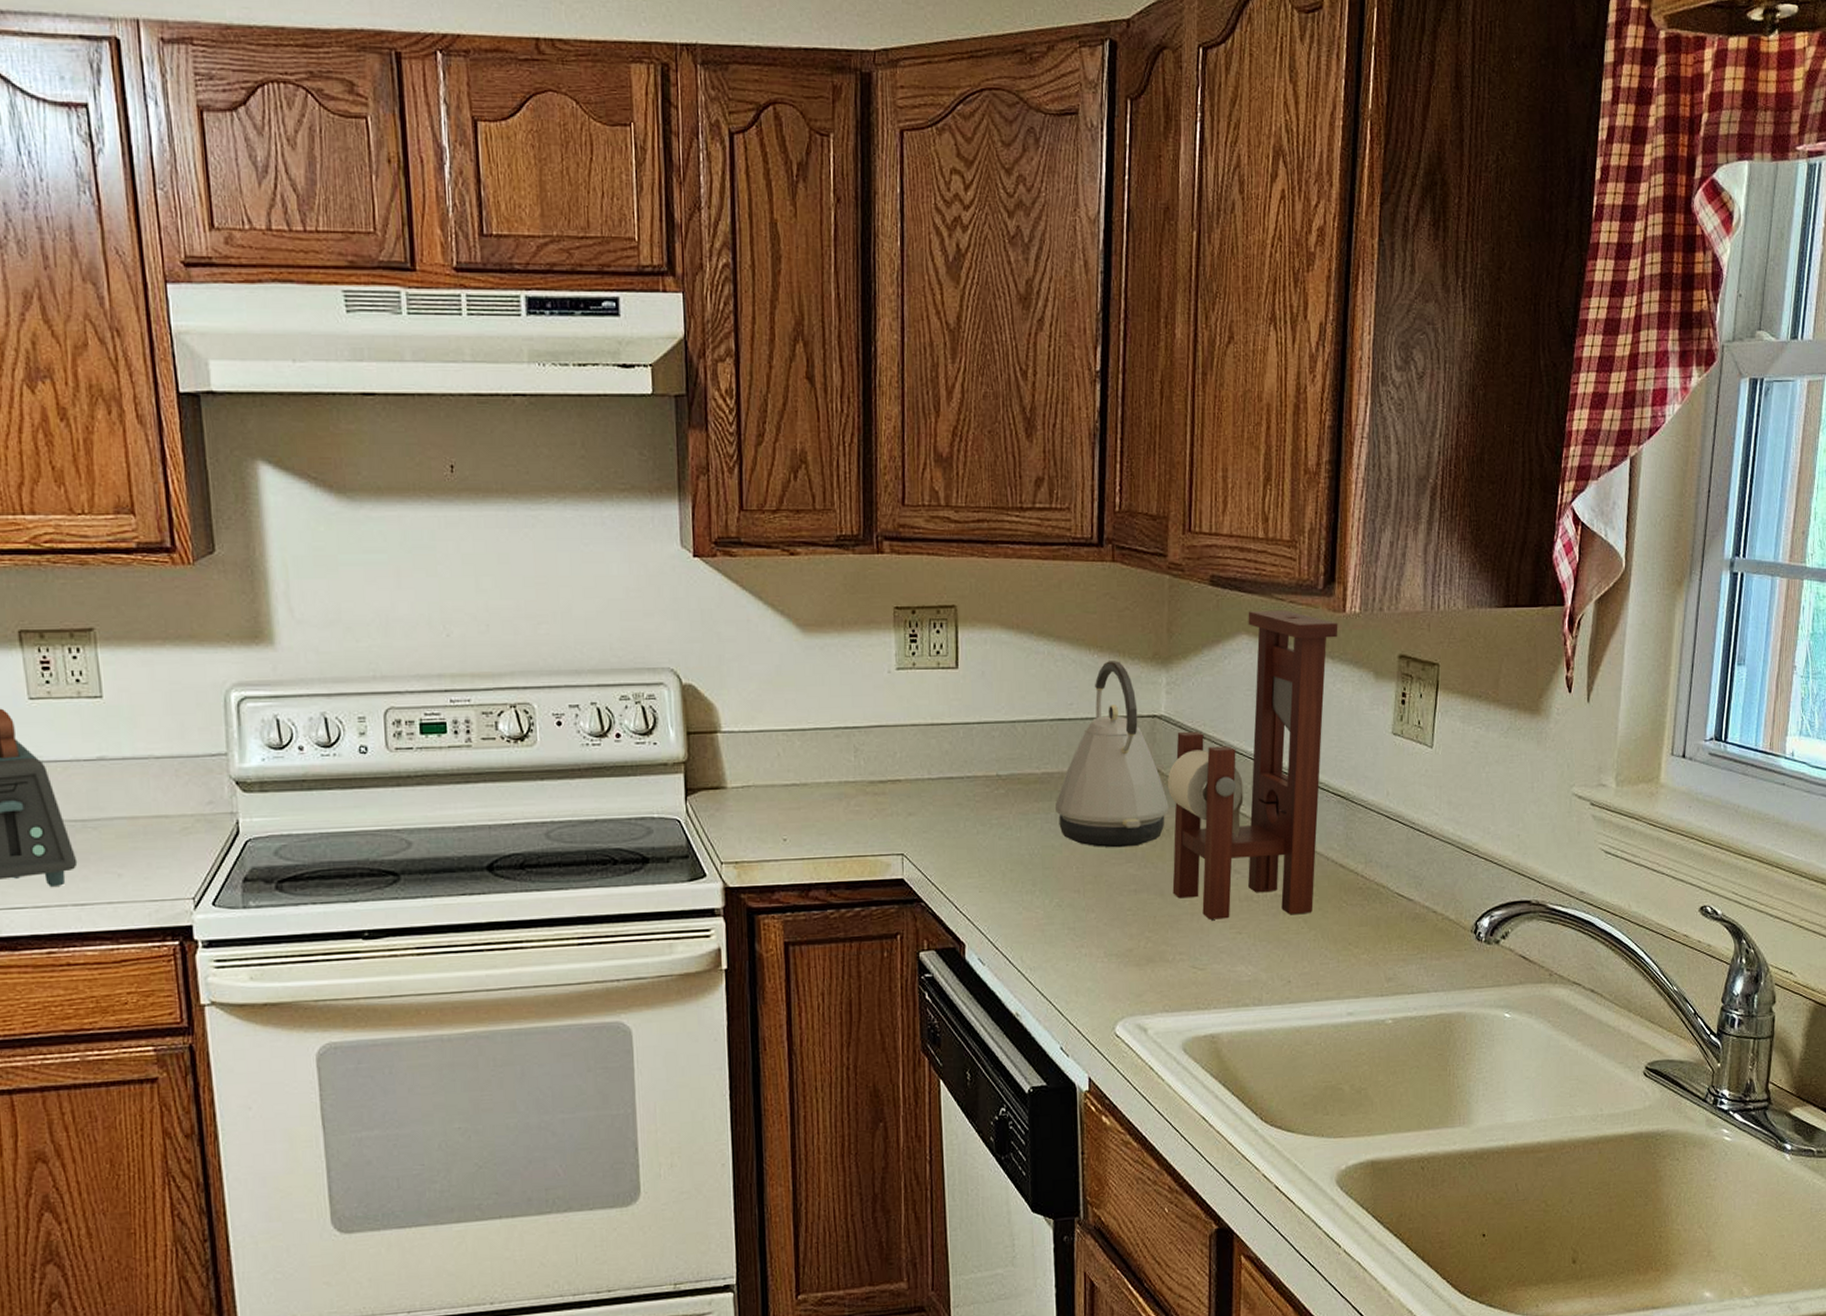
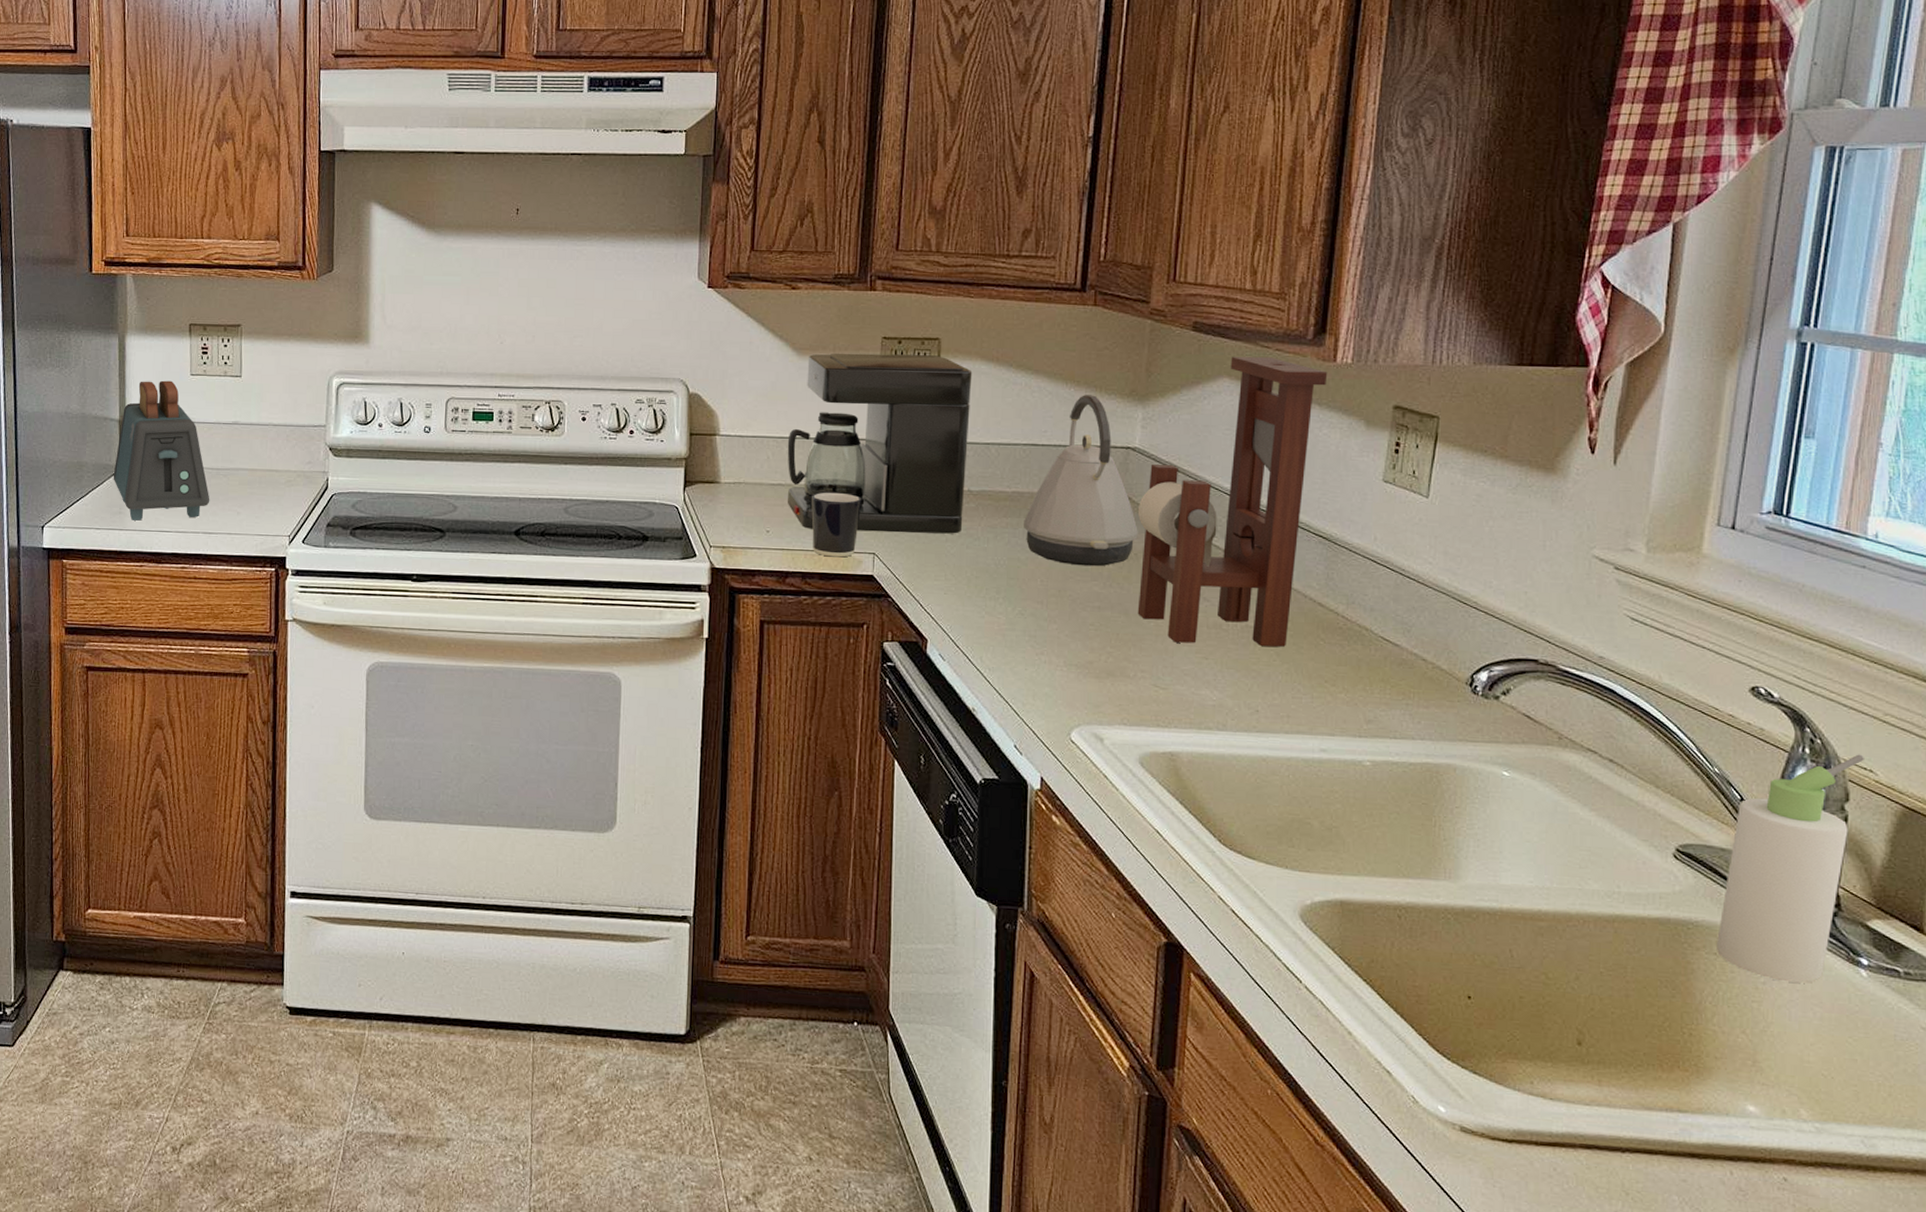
coffee maker: none [798,625,994,833] -> present [787,353,973,534]
mug: none [830,788,886,863] -> present [811,492,862,558]
bottle: none [1679,959,1786,1176] -> present [1717,754,1864,984]

